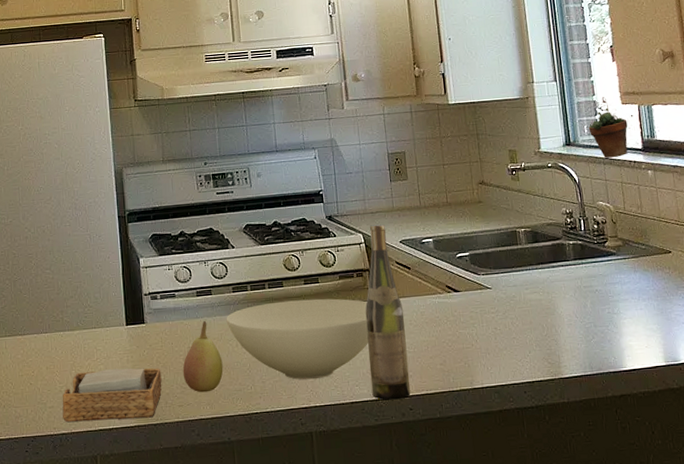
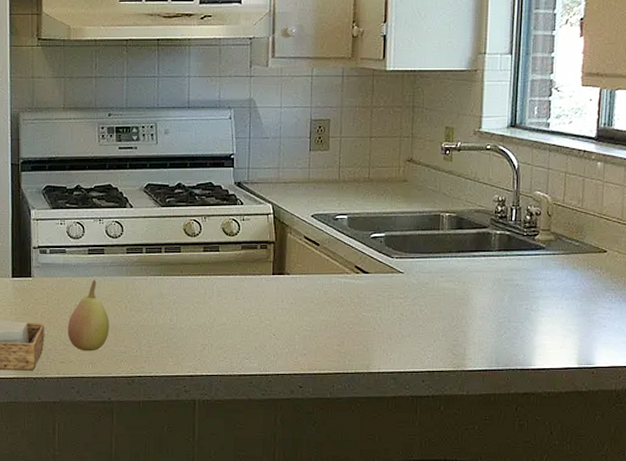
bowl: present [226,298,369,380] -> none [117,267,269,349]
wine bottle: present [365,224,411,400] -> none [262,196,306,376]
succulent plant: present [588,96,628,159] -> none [539,75,584,146]

